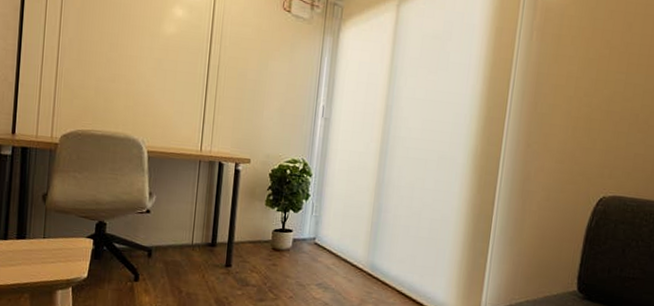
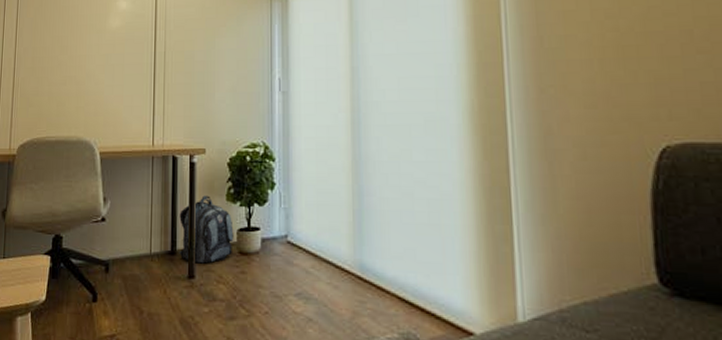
backpack: none [219,199,270,256] -> present [179,195,234,264]

